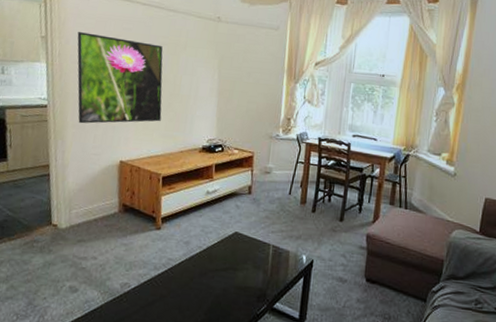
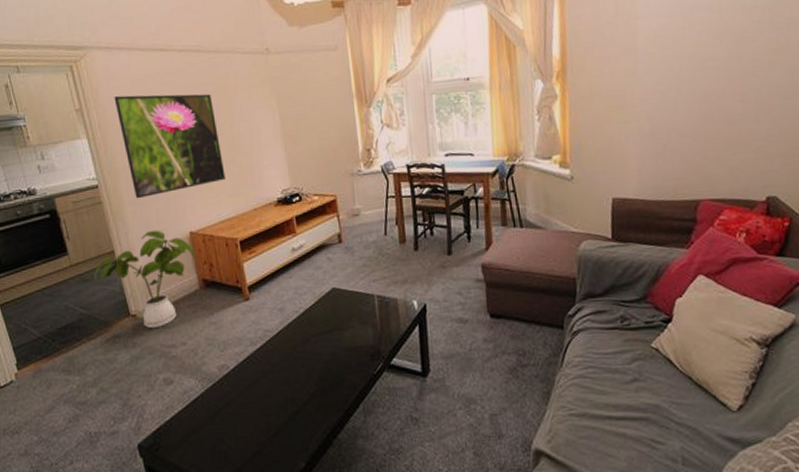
house plant: none [25,153,121,240] -> present [94,230,196,329]

